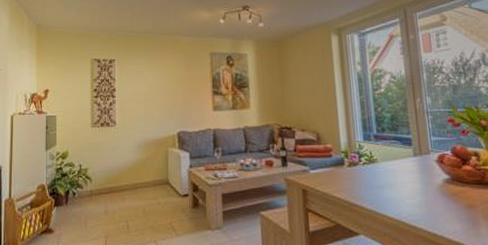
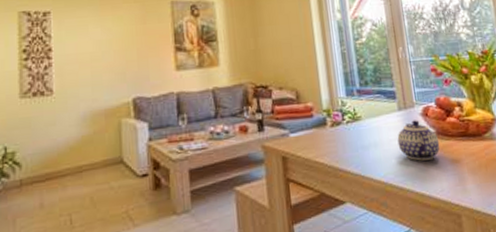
teapot: none [411,166,455,204] -> present [397,120,440,161]

